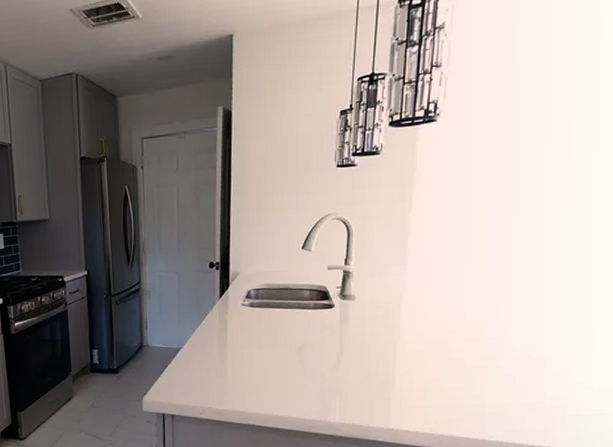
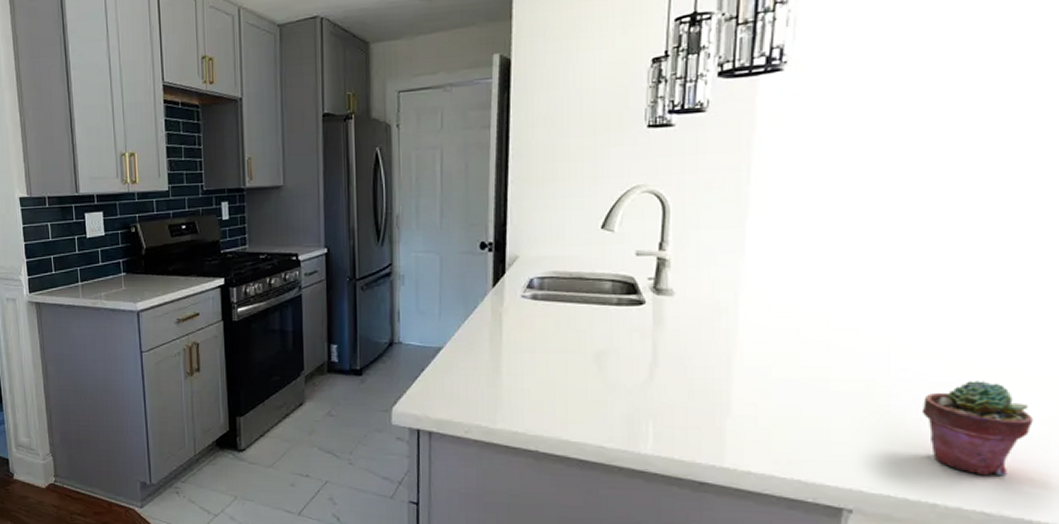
potted succulent: none [526,354,599,423] -> present [921,381,1033,476]

